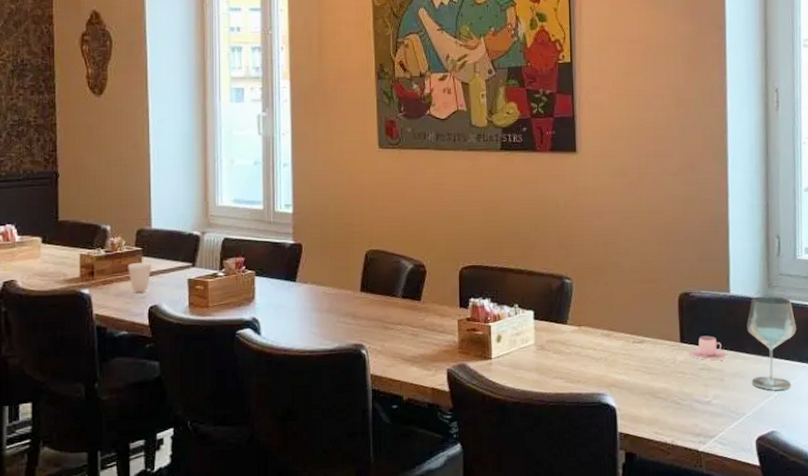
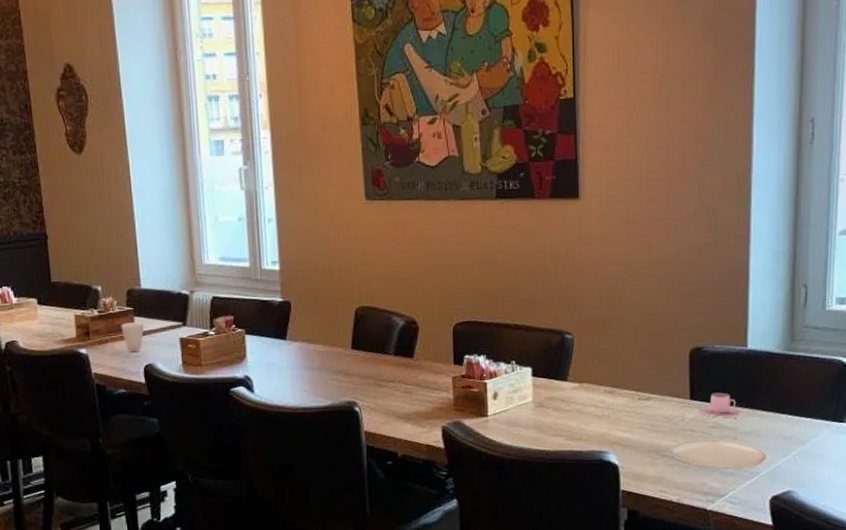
plate: none [663,380,752,411] -> present [670,438,767,470]
wine glass: present [746,296,796,390] -> none [765,350,821,449]

